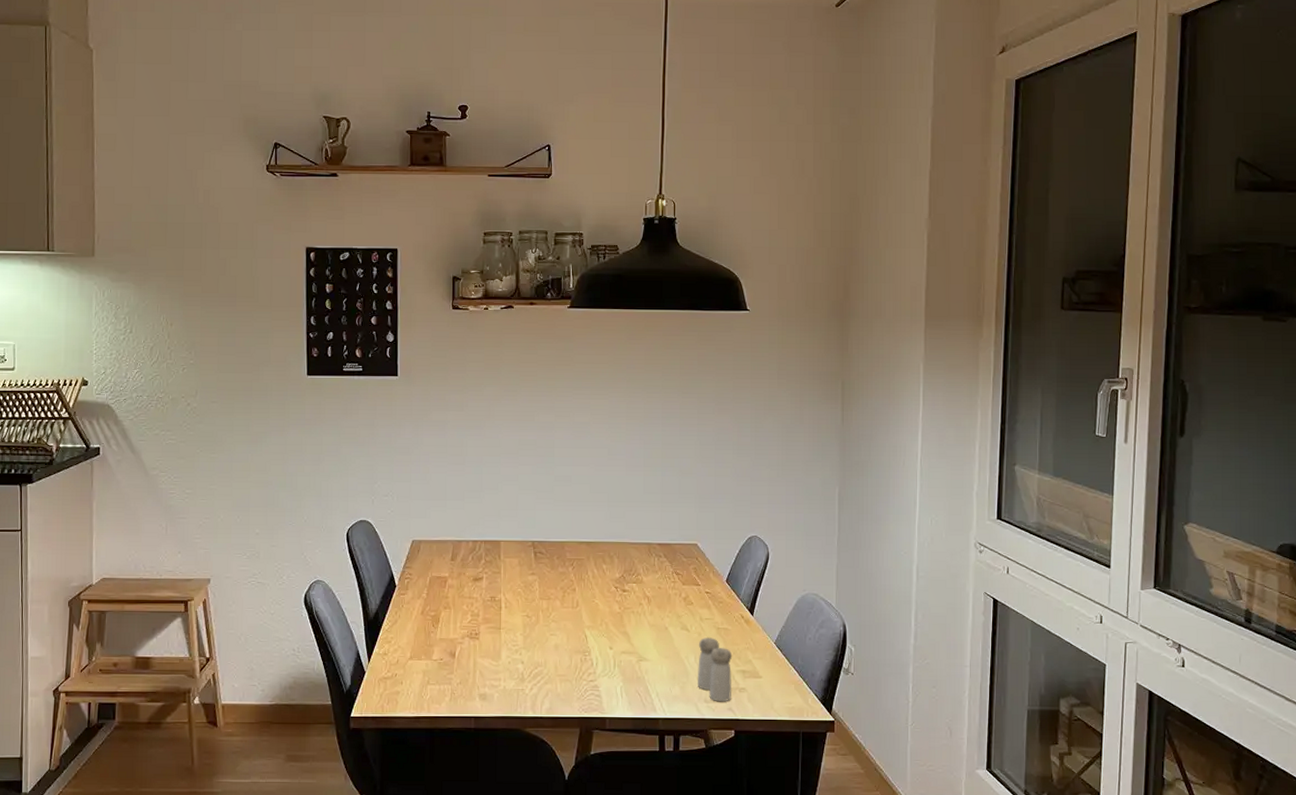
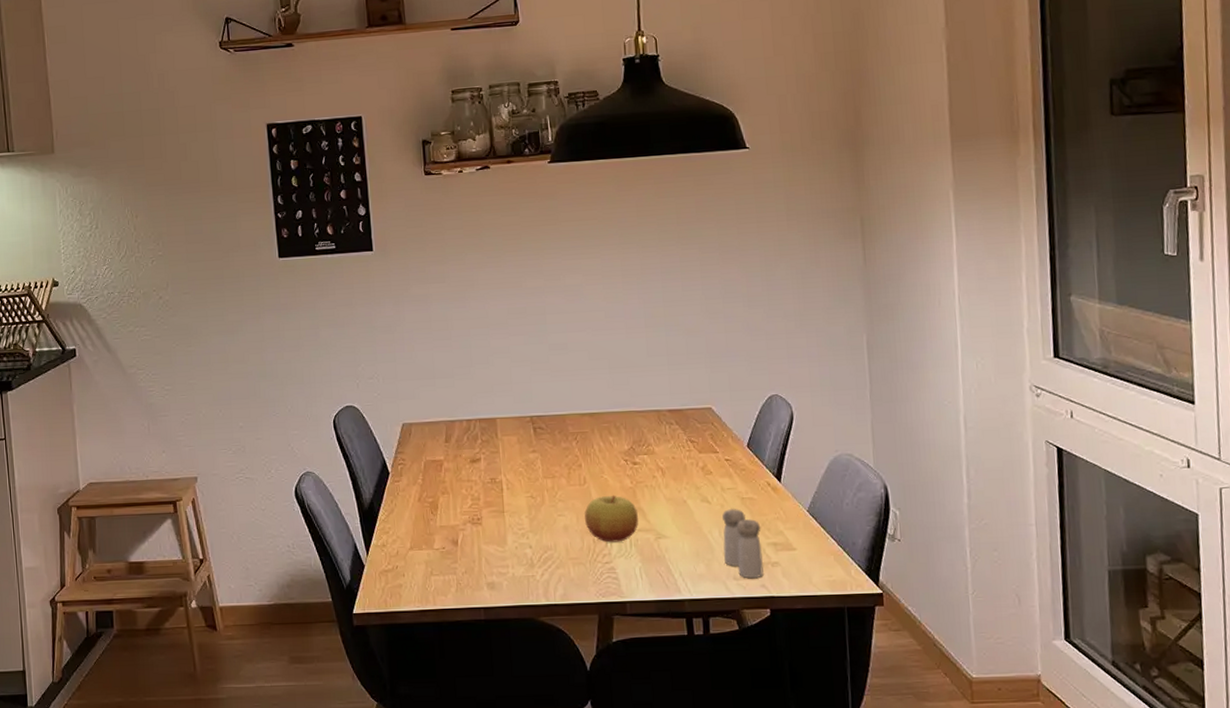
apple: none [575,618,623,662] -> present [584,495,639,543]

